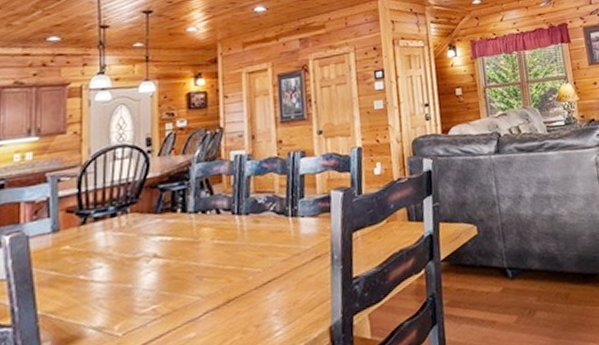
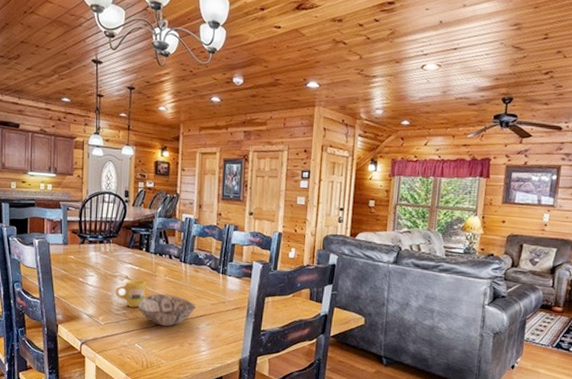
mug: none [138,253,186,298] -> present [115,279,146,308]
decorative bowl: none [174,262,261,312] -> present [138,293,196,327]

